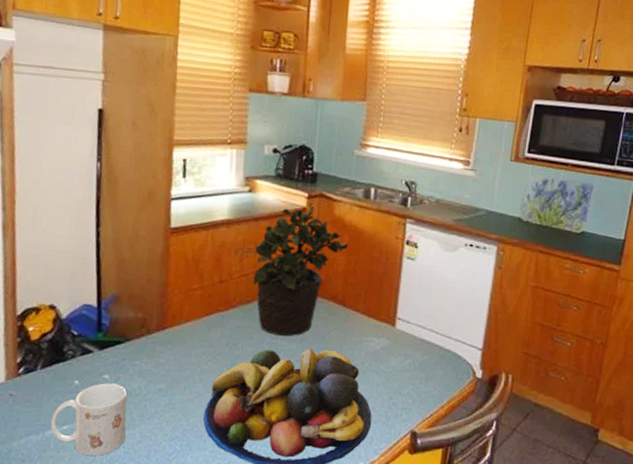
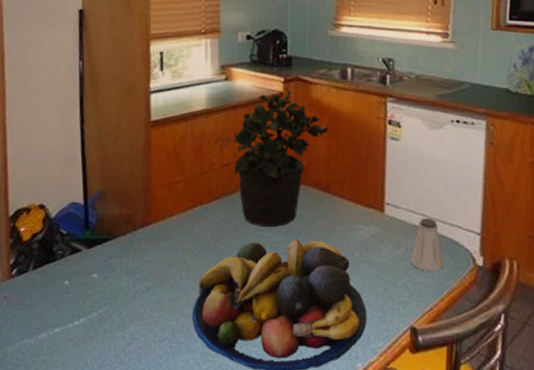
mug: present [50,383,127,456] -> none [42,283,116,360]
saltshaker: none [415,333,446,382] -> present [410,217,443,271]

